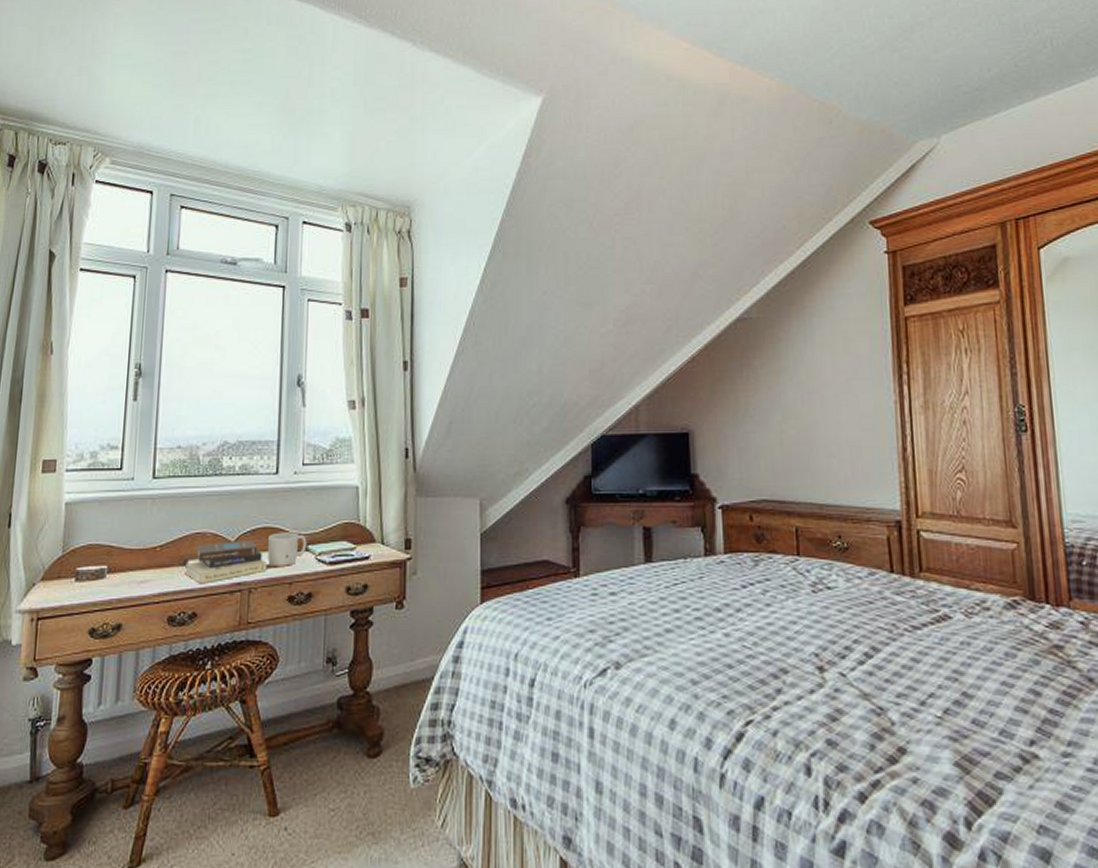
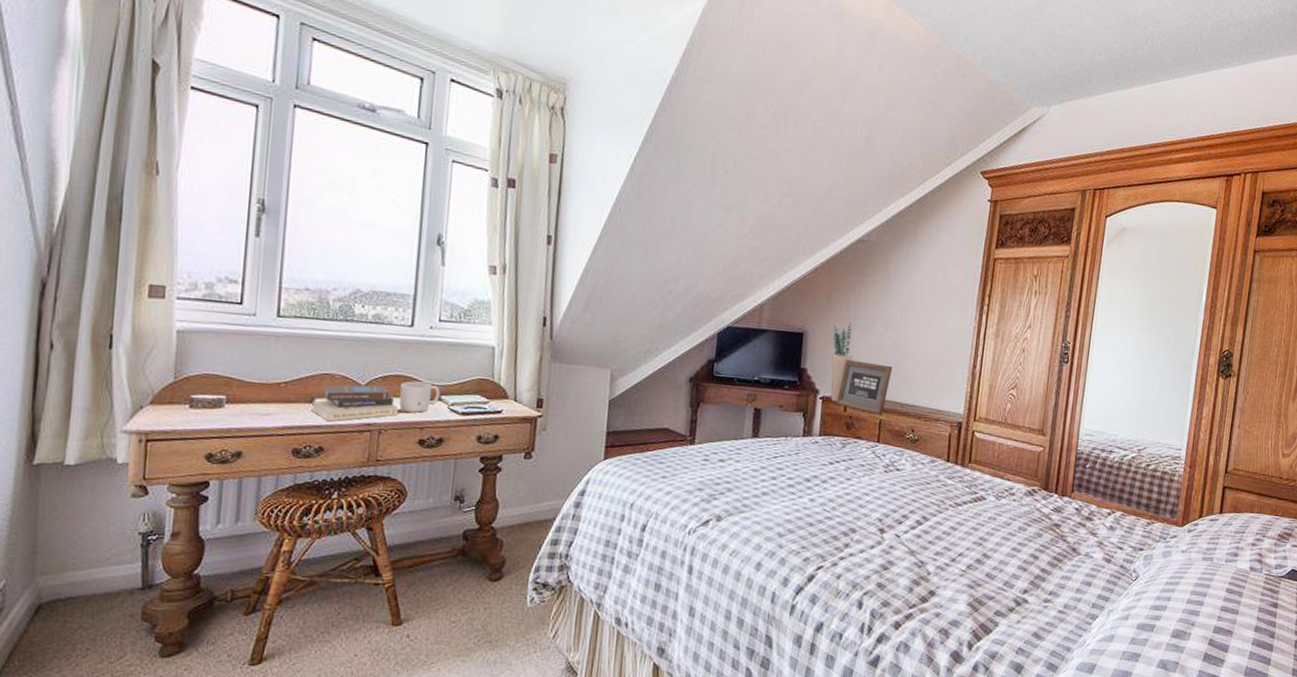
vase: none [722,413,753,511] -> present [830,321,854,402]
picture frame: none [739,458,802,522] -> present [837,359,893,416]

